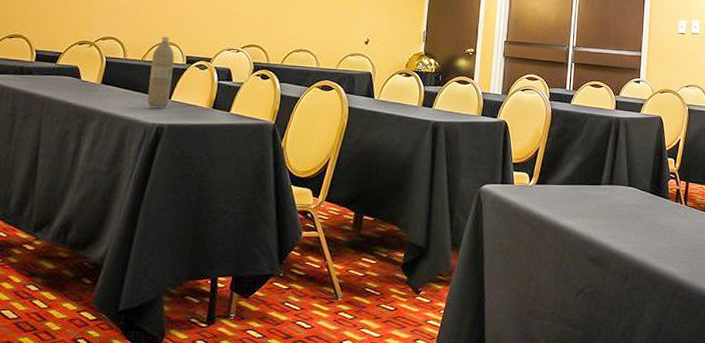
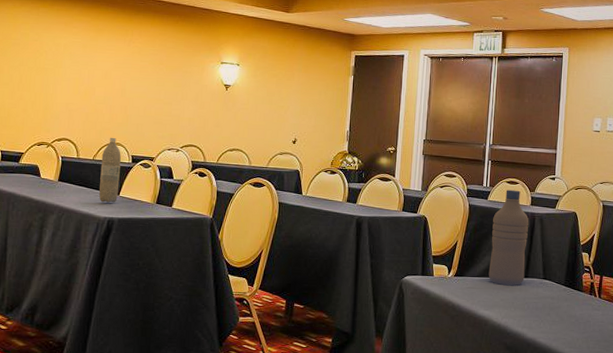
water bottle: none [571,93,614,194] -> present [488,190,529,286]

